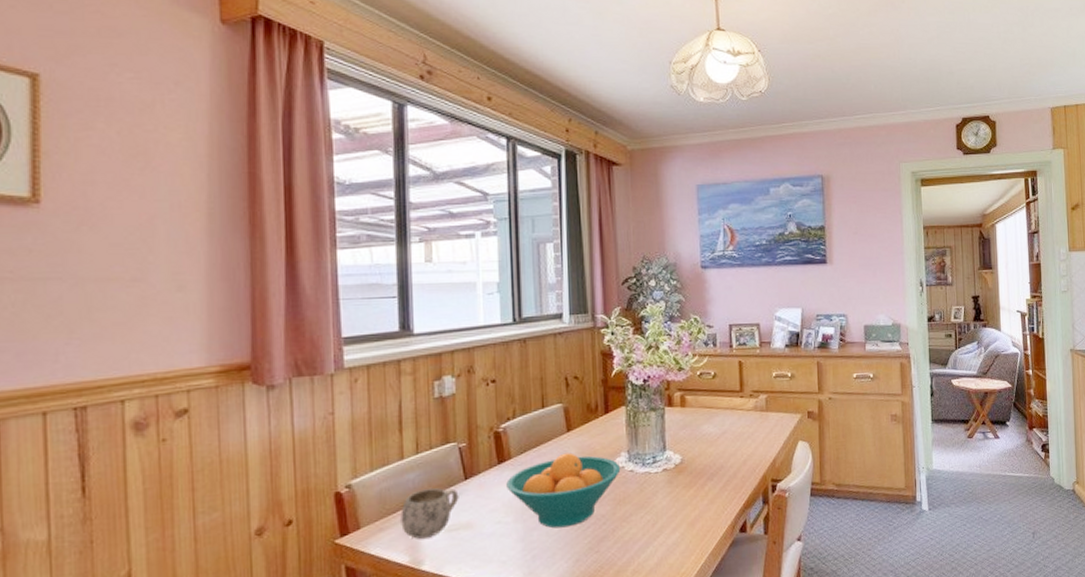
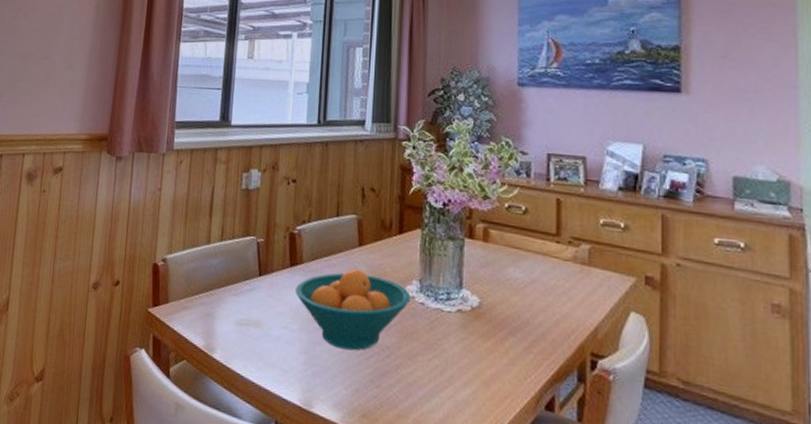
mug: present [400,487,459,539] -> none [201,276,253,327]

